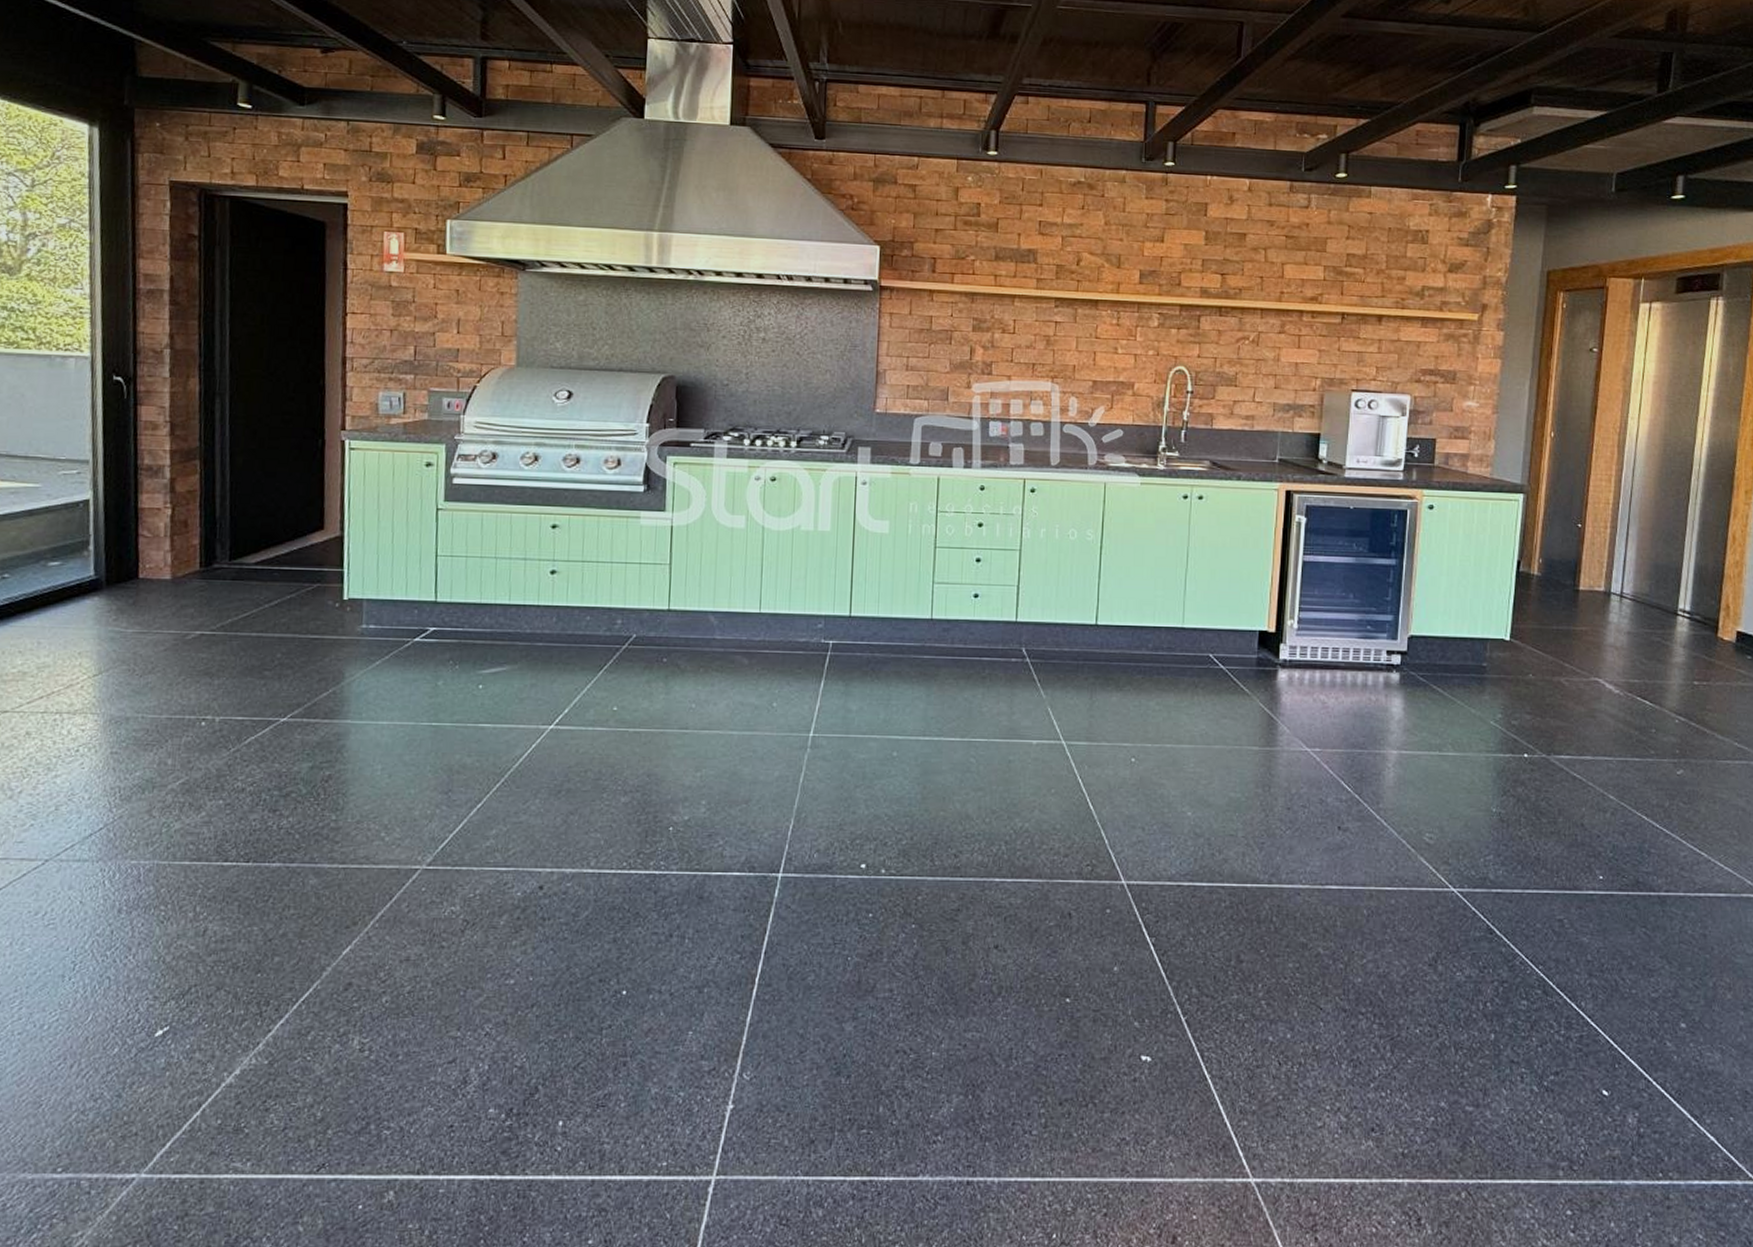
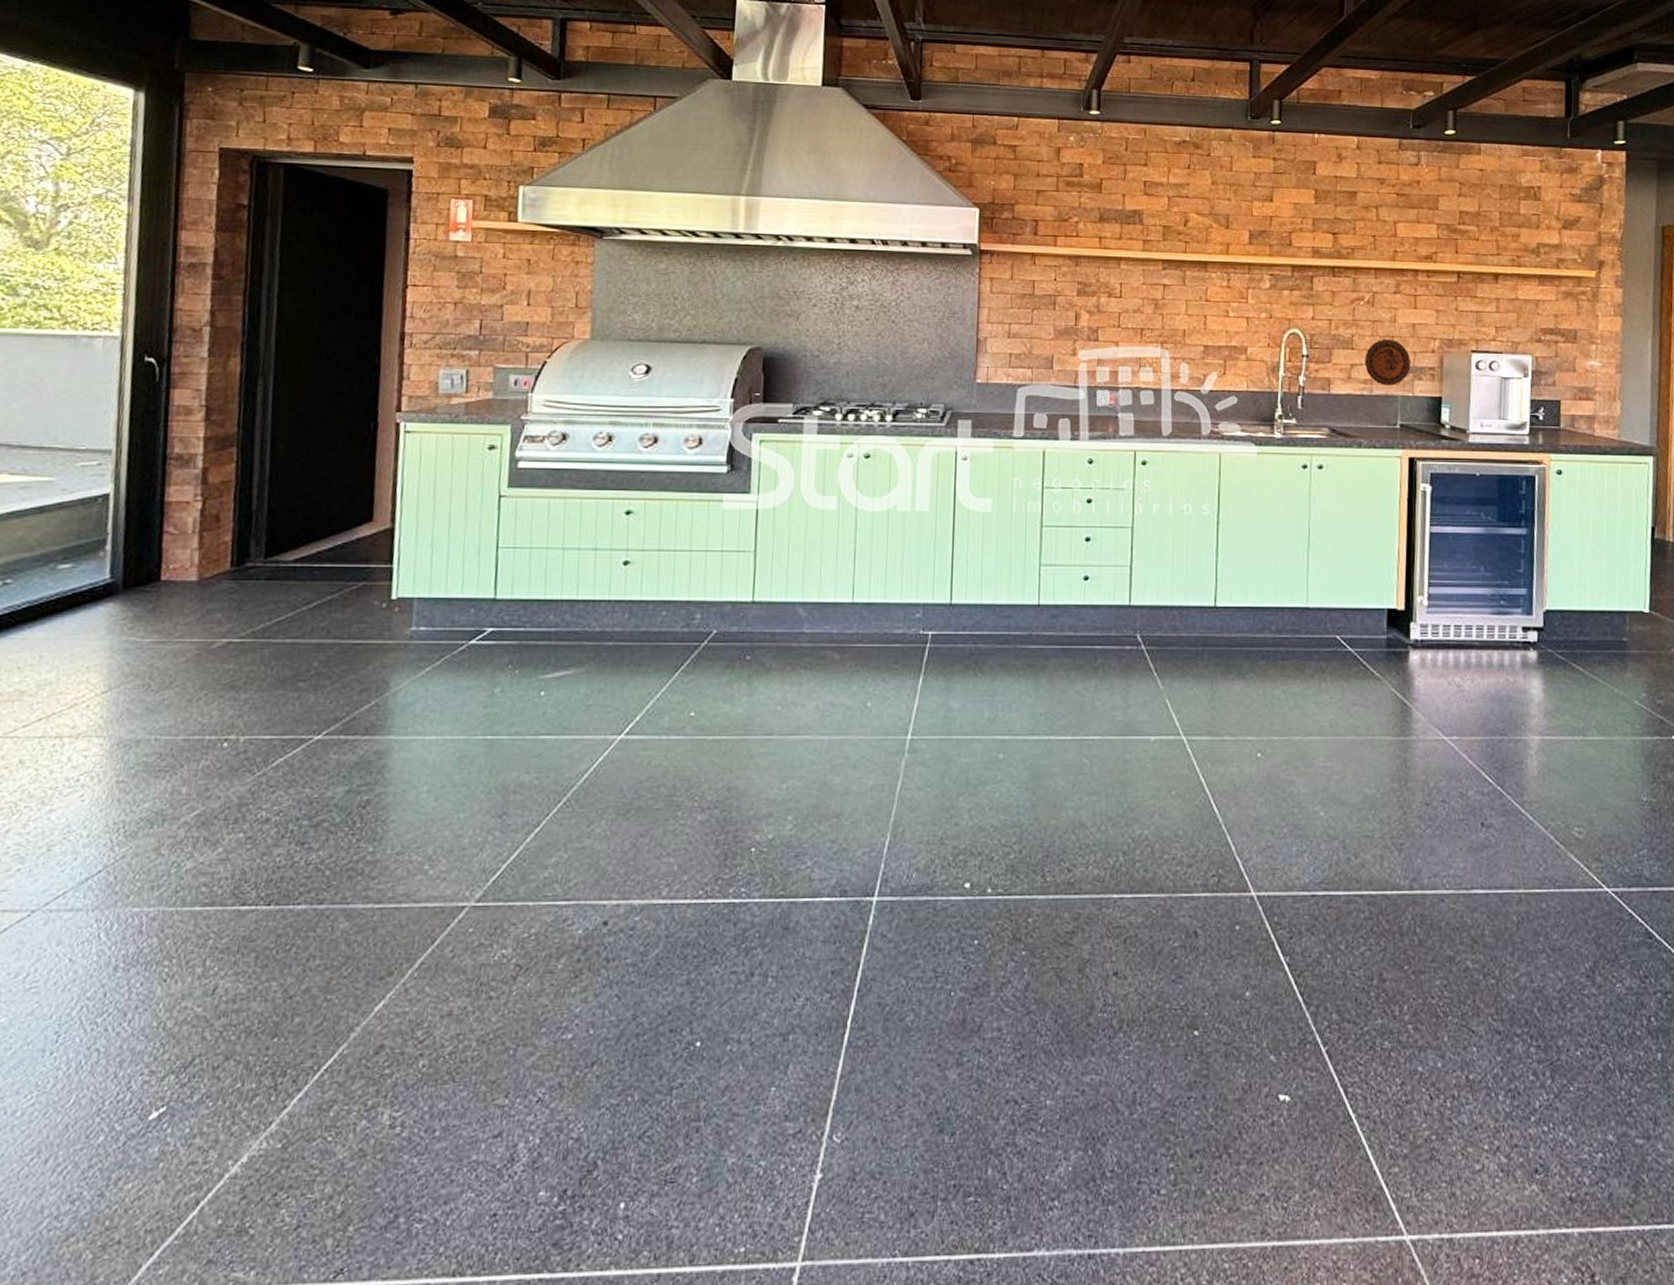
decorative plate: none [1247,377,1292,422] -> present [1364,338,1411,386]

